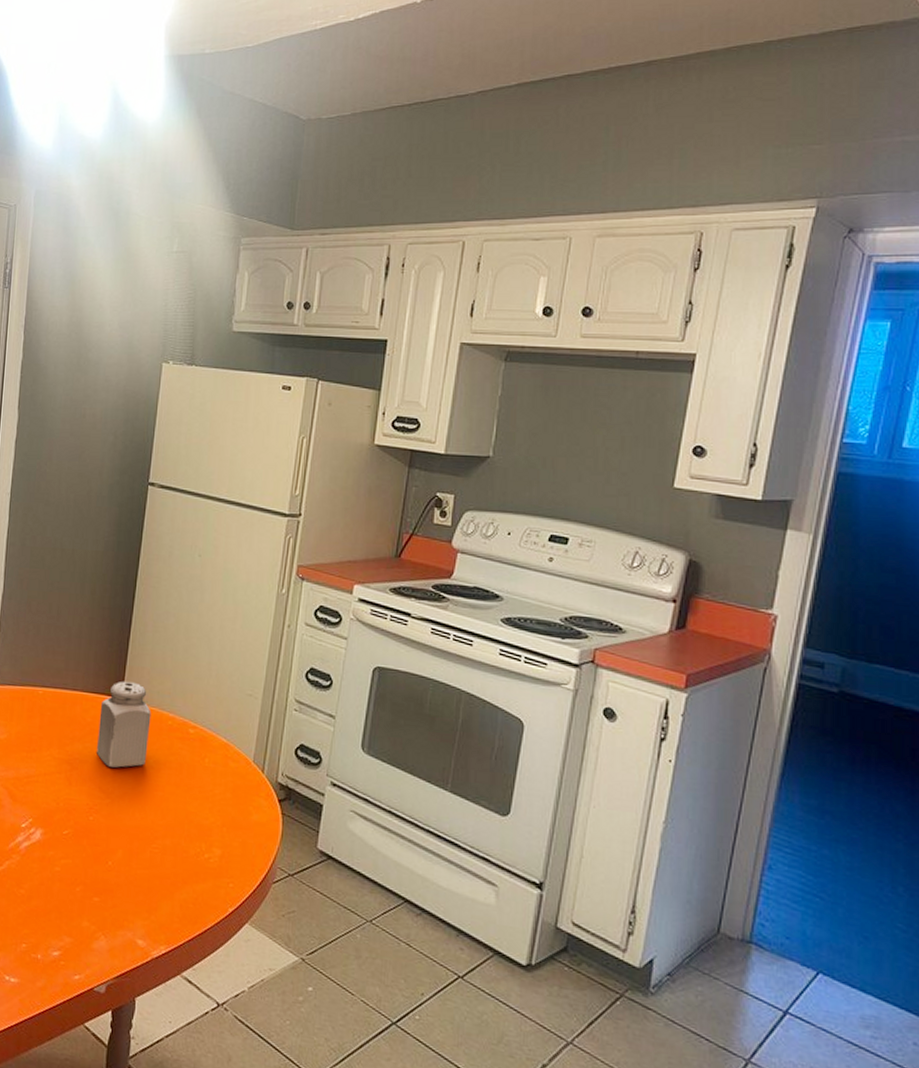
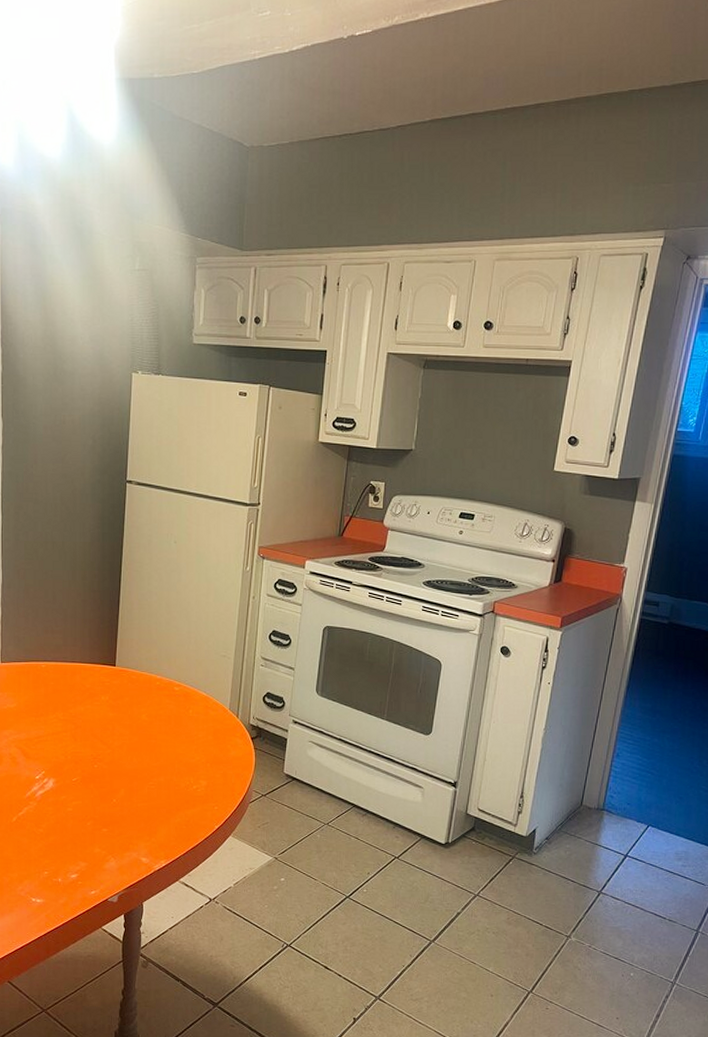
salt shaker: present [97,681,152,768] -> none [97,651,142,723]

